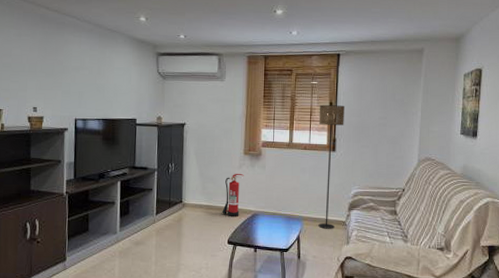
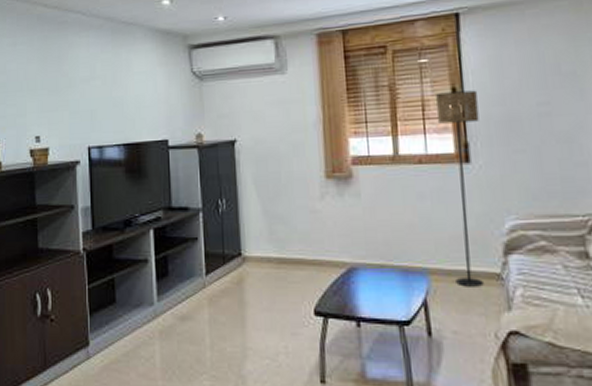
fire extinguisher: present [222,173,244,218] -> none [301,206,329,275]

